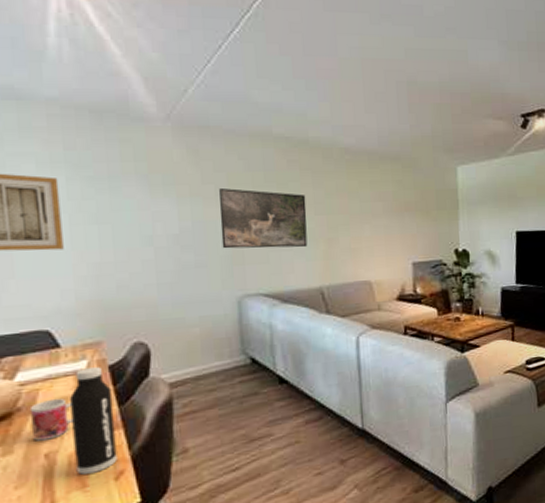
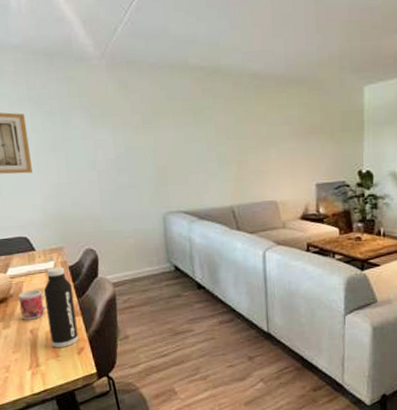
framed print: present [219,188,308,249] -> none [146,117,220,172]

